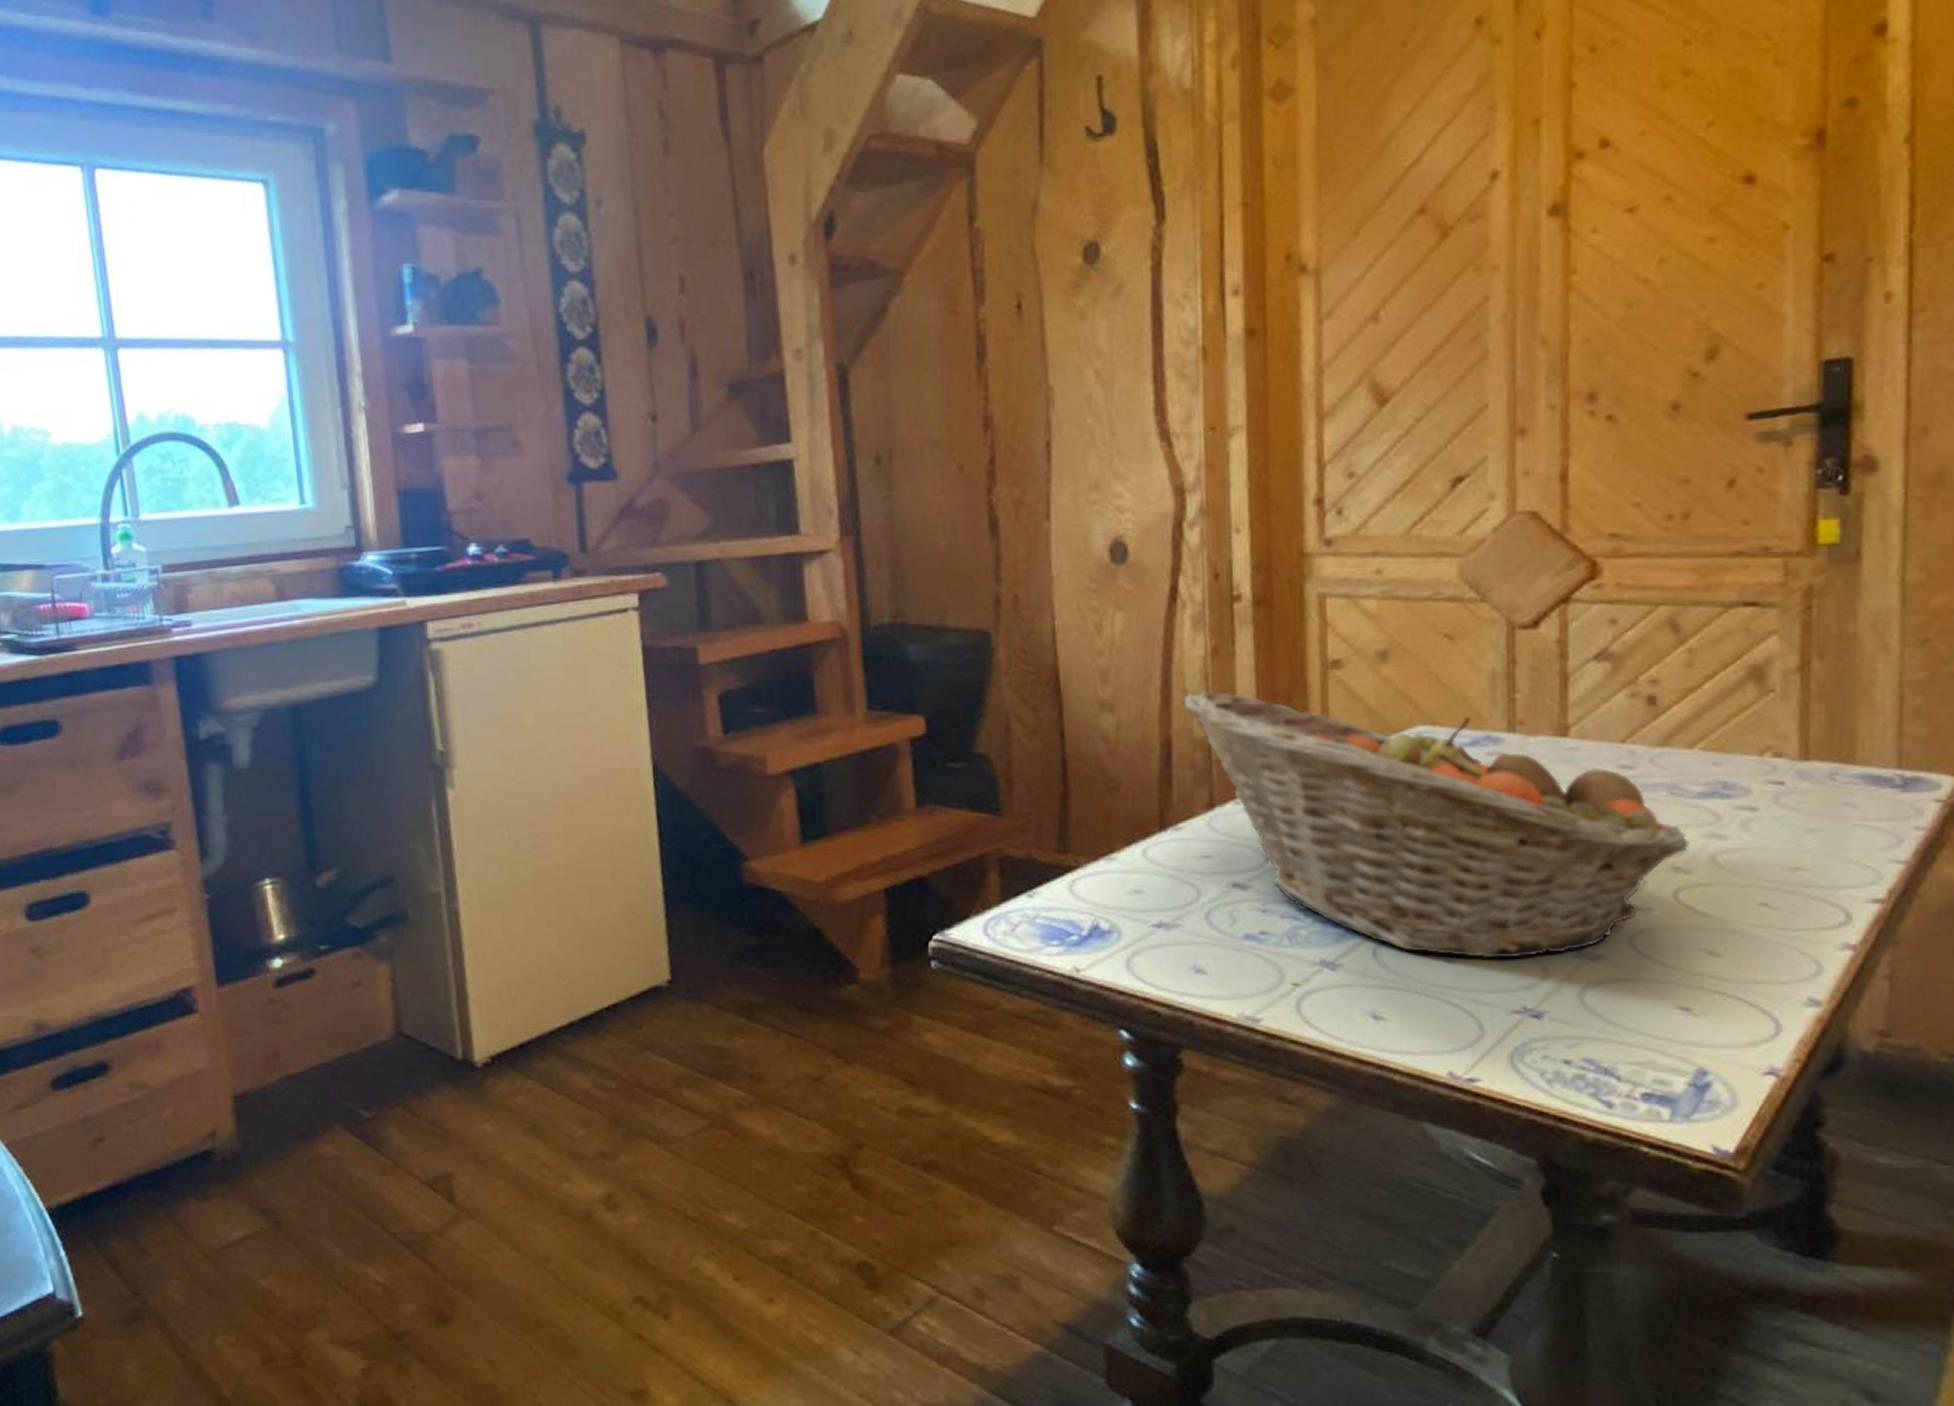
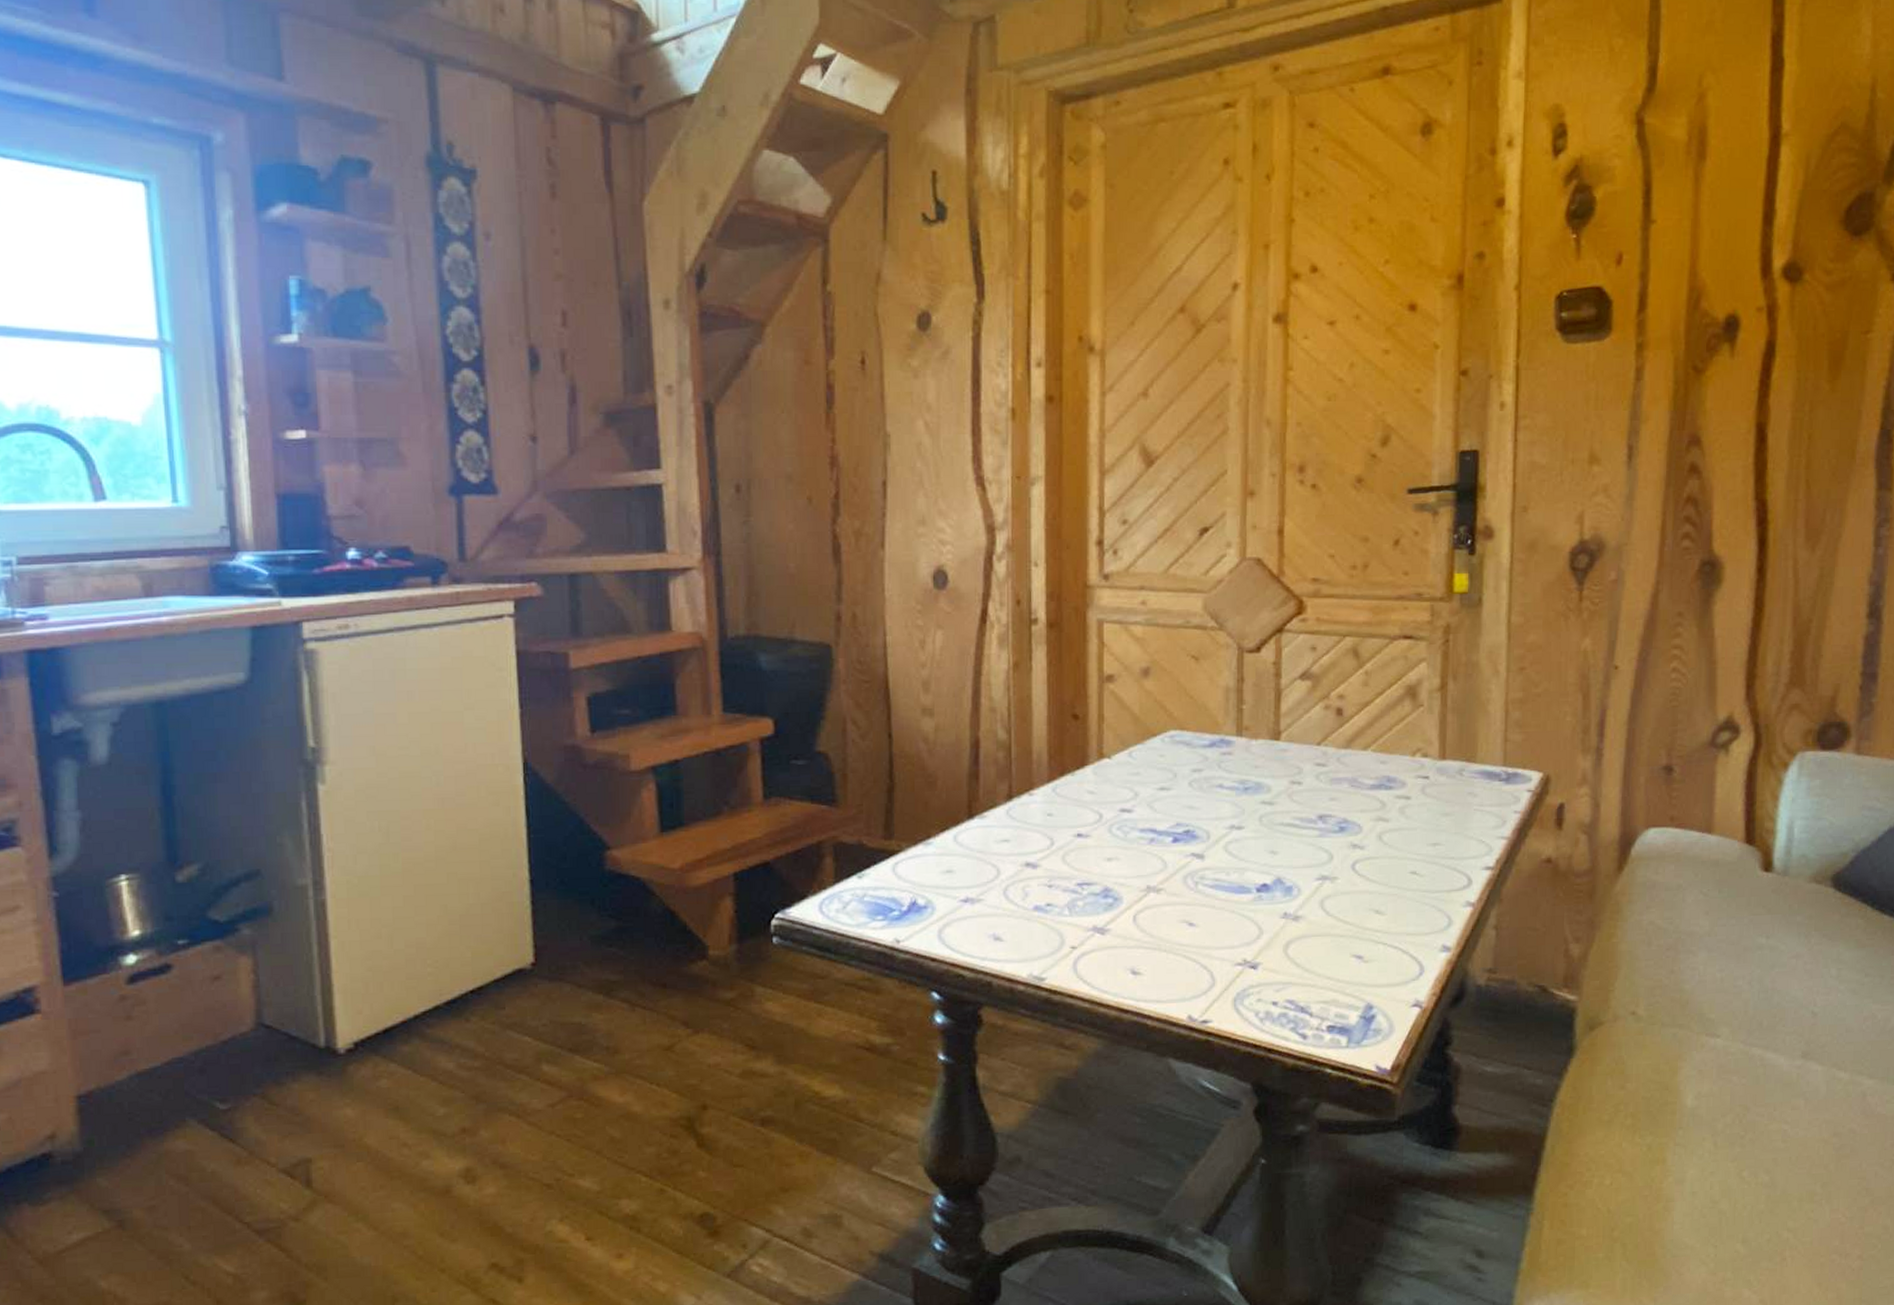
fruit basket: present [1183,690,1690,959] -> none [990,699,1364,921]

